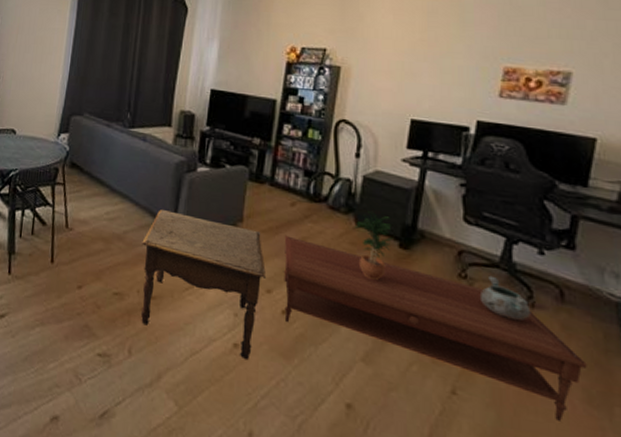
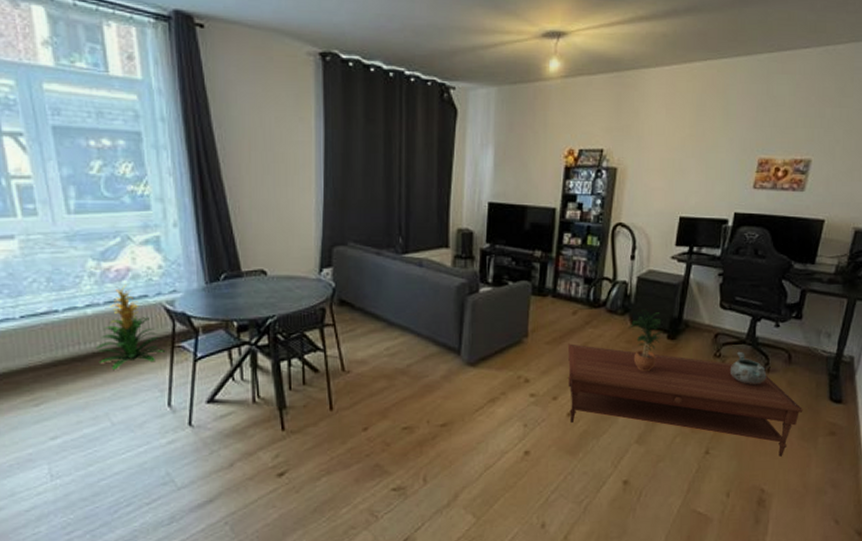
side table: present [140,208,267,361] -> none [427,335,552,464]

